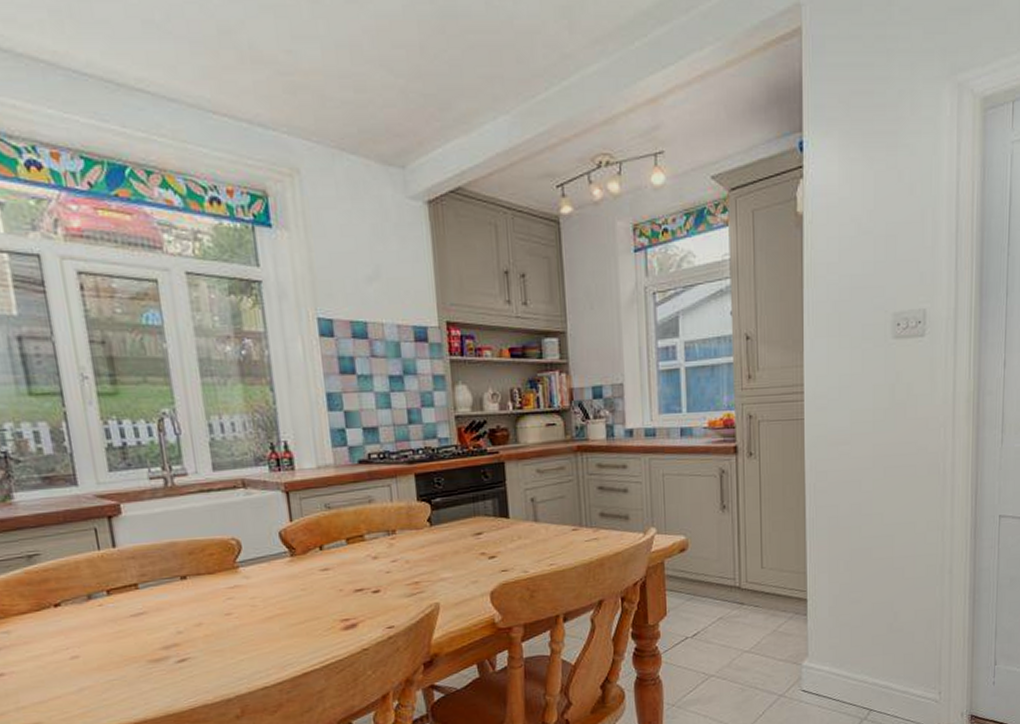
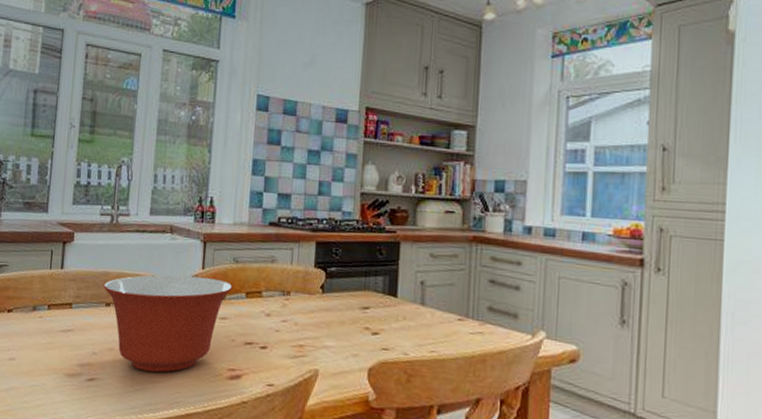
mixing bowl: none [172,529,330,640] -> present [103,274,233,373]

